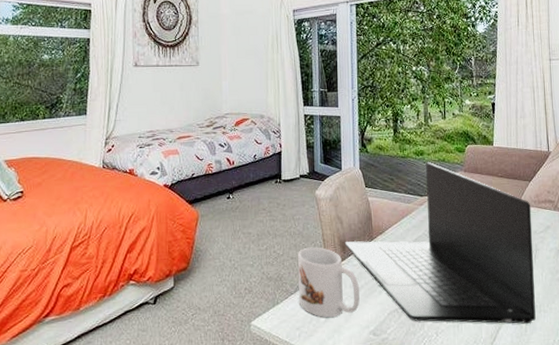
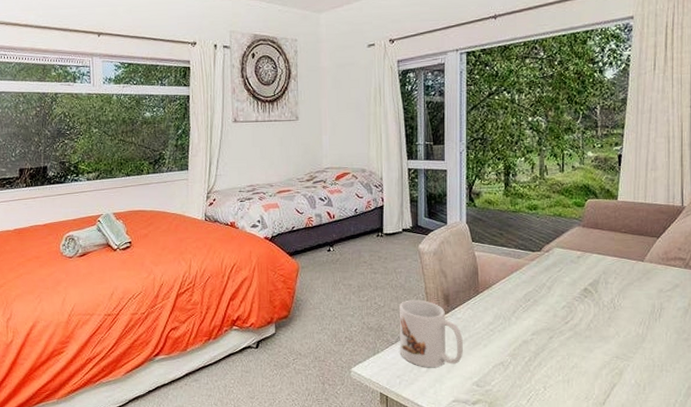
laptop: present [344,162,536,324] -> none [448,217,658,382]

